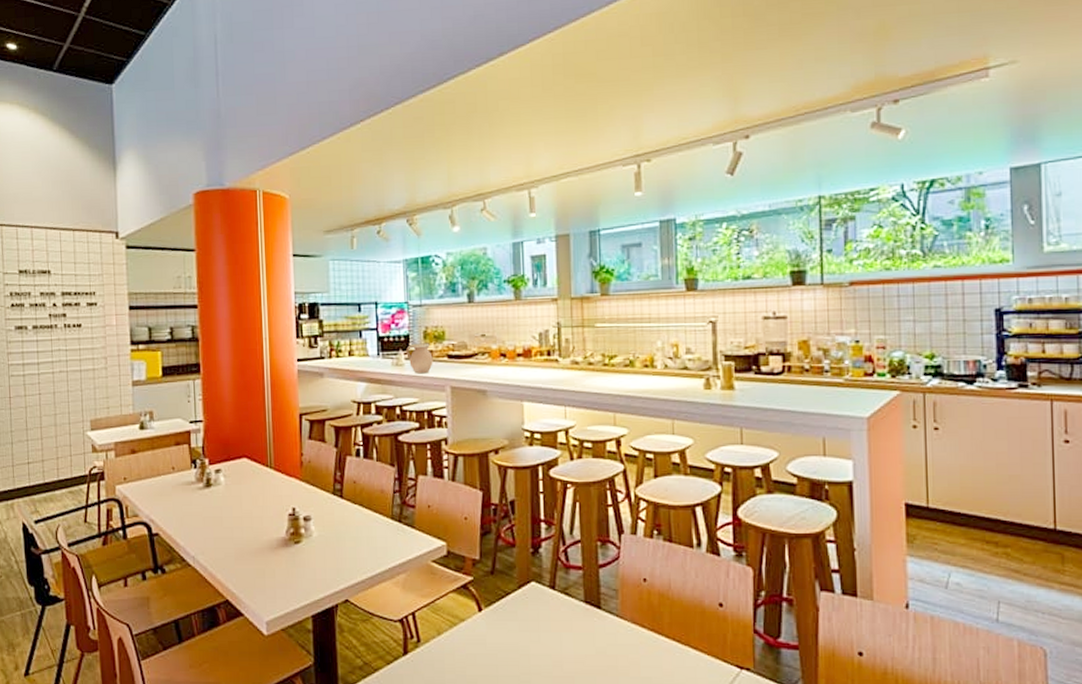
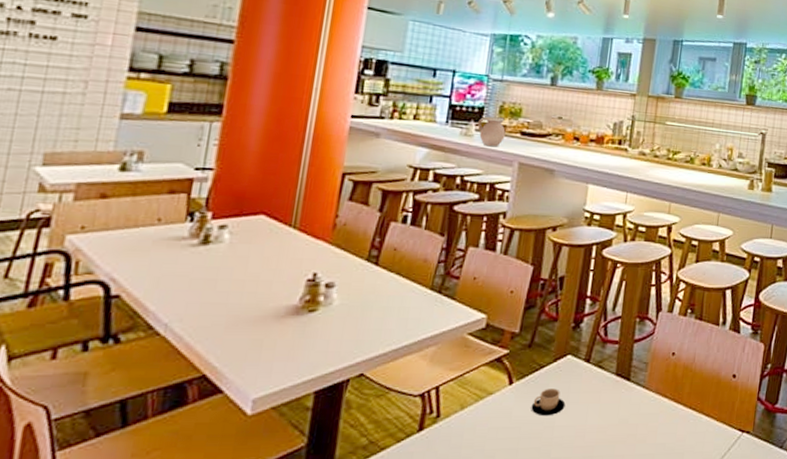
cup: none [504,616,538,644] -> present [531,389,566,416]

